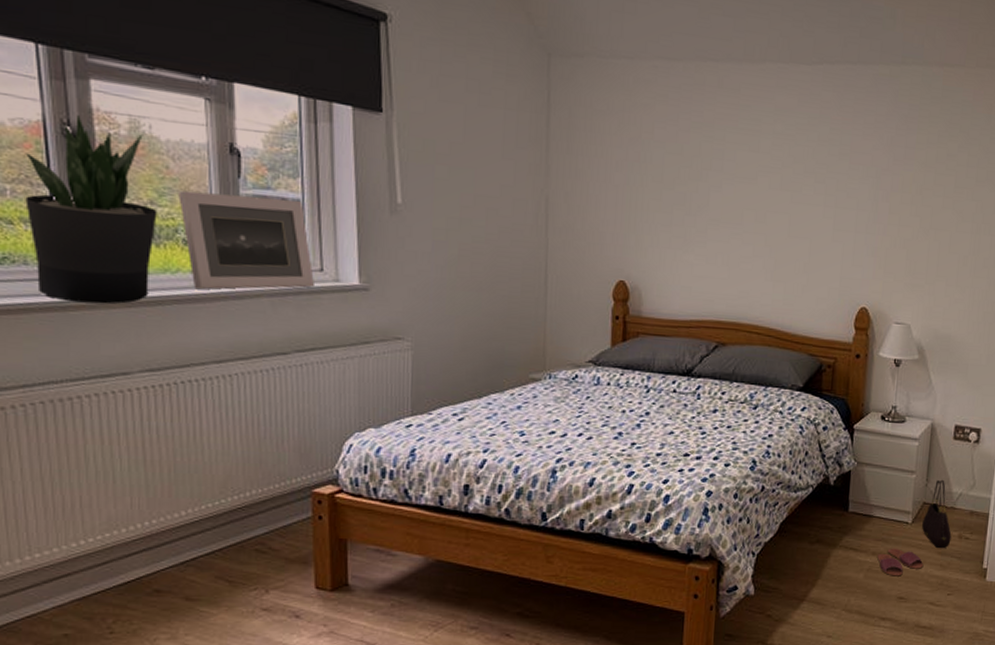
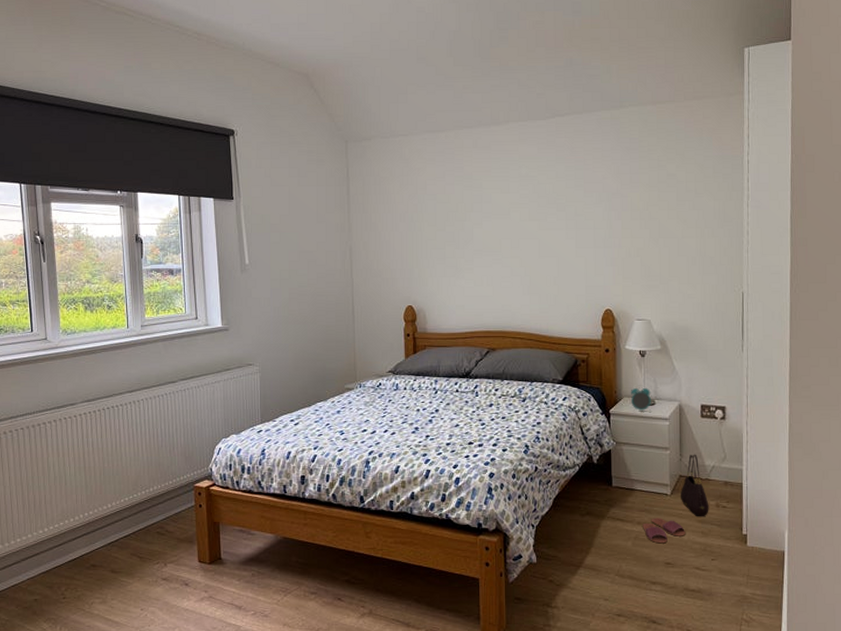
planter: present [25,115,157,305] -> none [13,228,92,356]
picture frame: present [178,190,316,290] -> none [104,269,193,340]
alarm clock: none [879,397,902,431] -> present [630,384,651,413]

